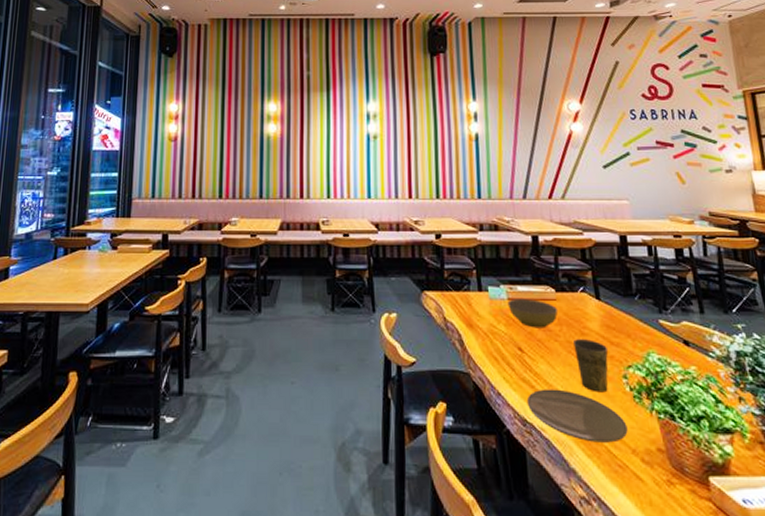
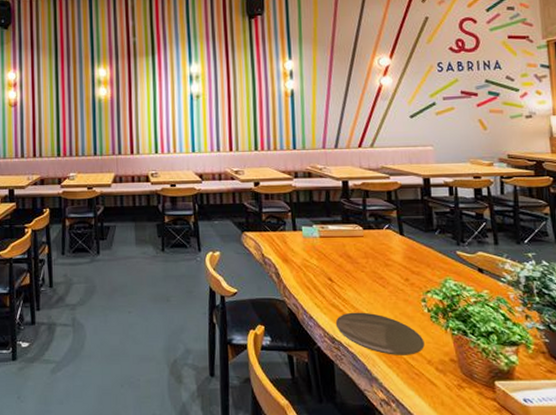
bowl: present [507,299,559,328] -> none [319,236,365,261]
cup: present [573,339,609,393] -> none [378,270,410,314]

